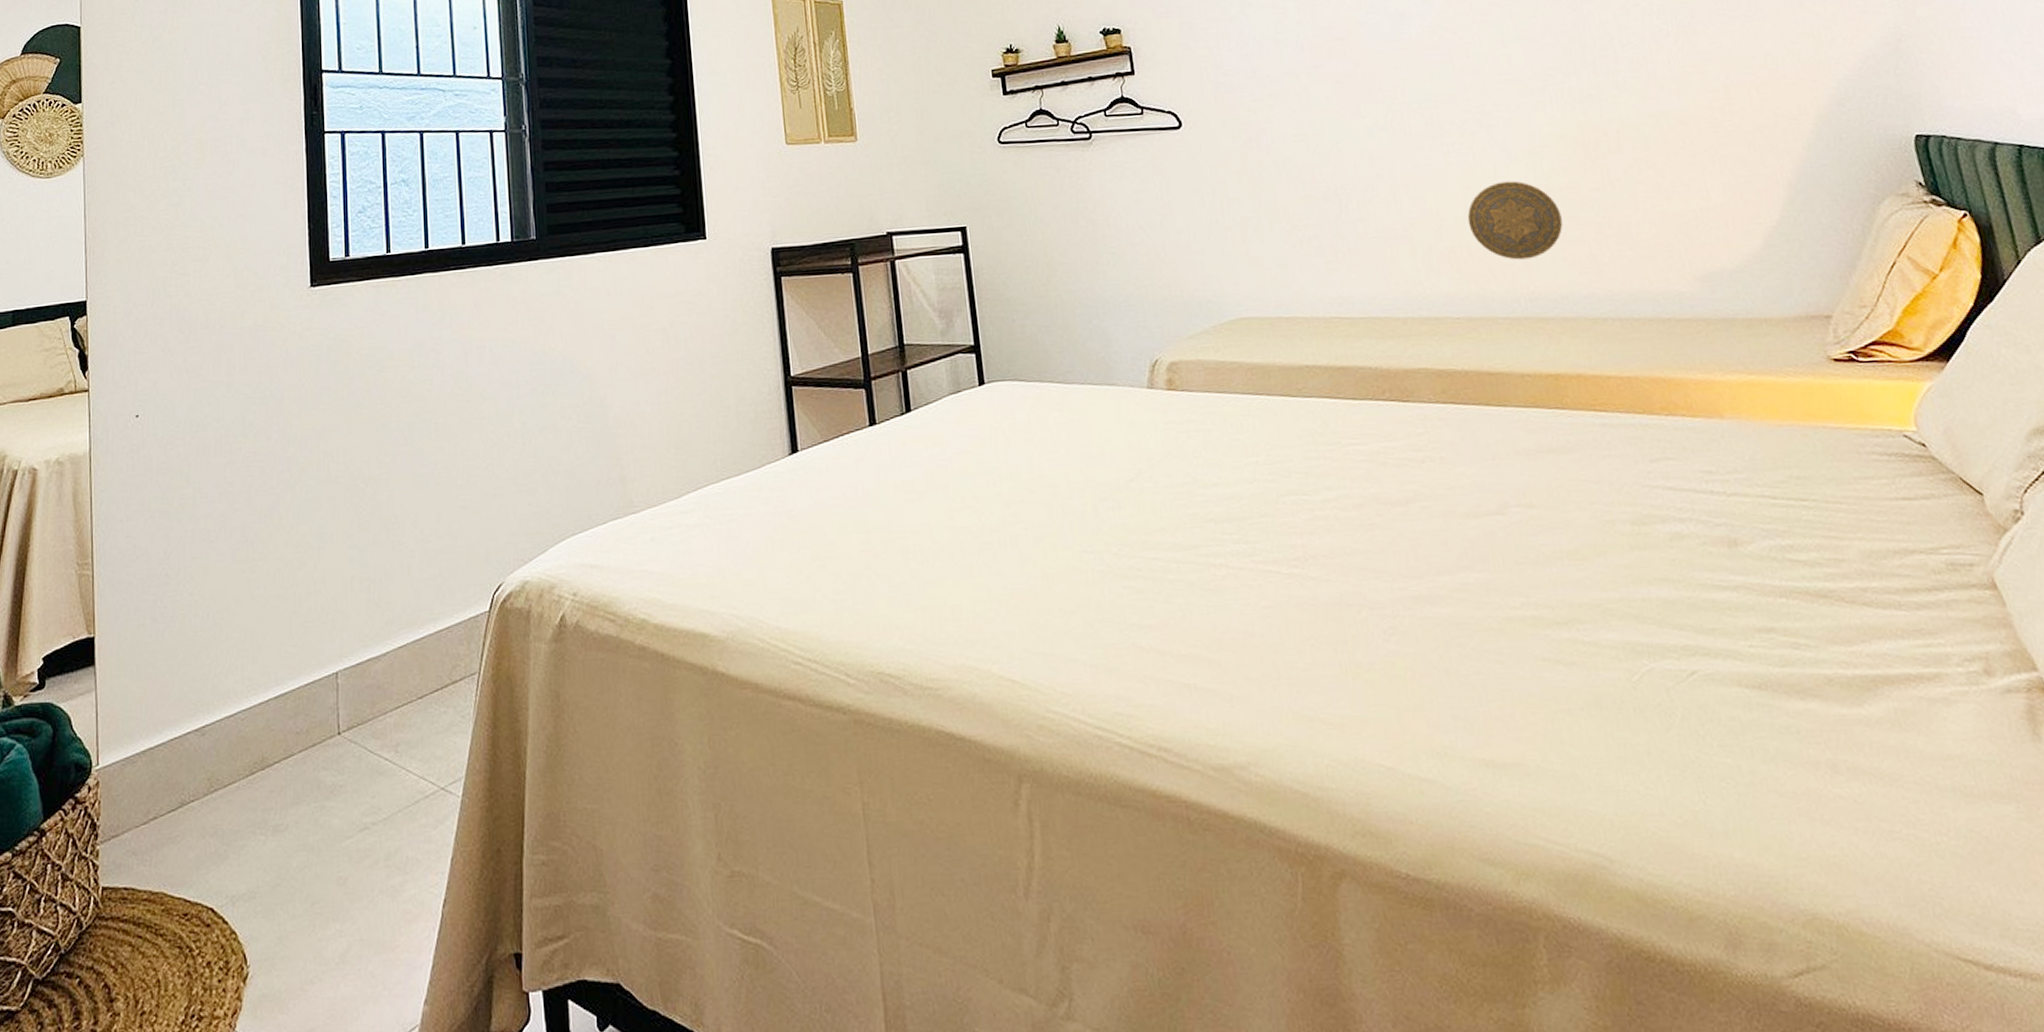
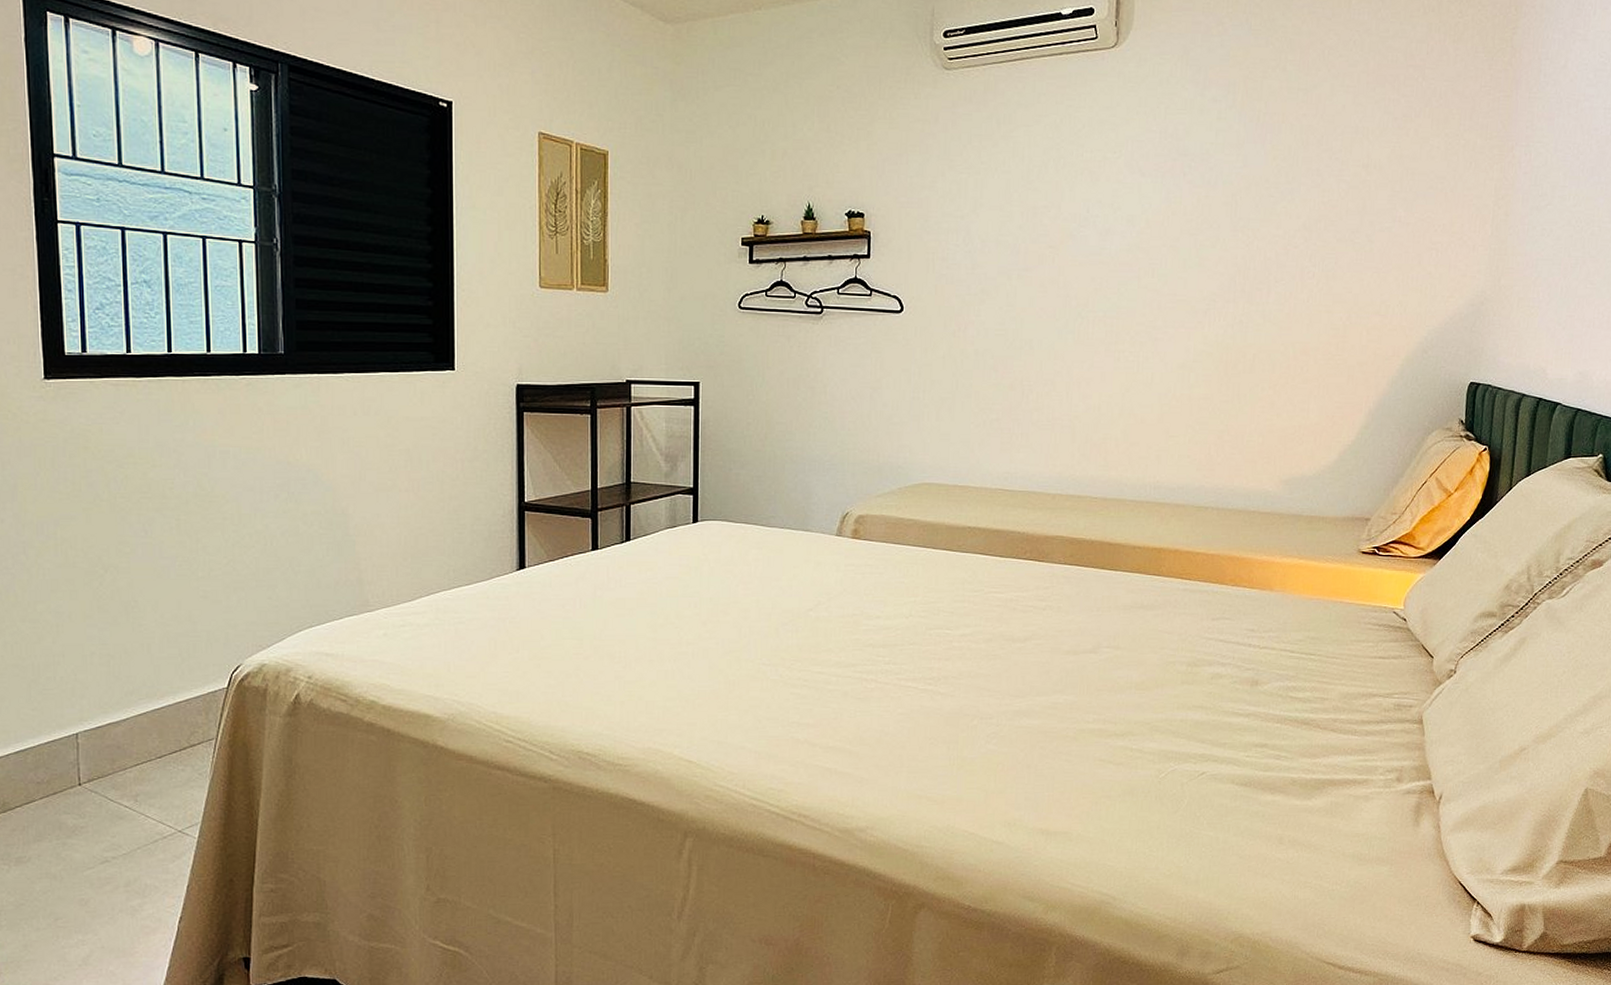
decorative plate: present [1467,180,1563,260] -> none [1121,388,1194,454]

